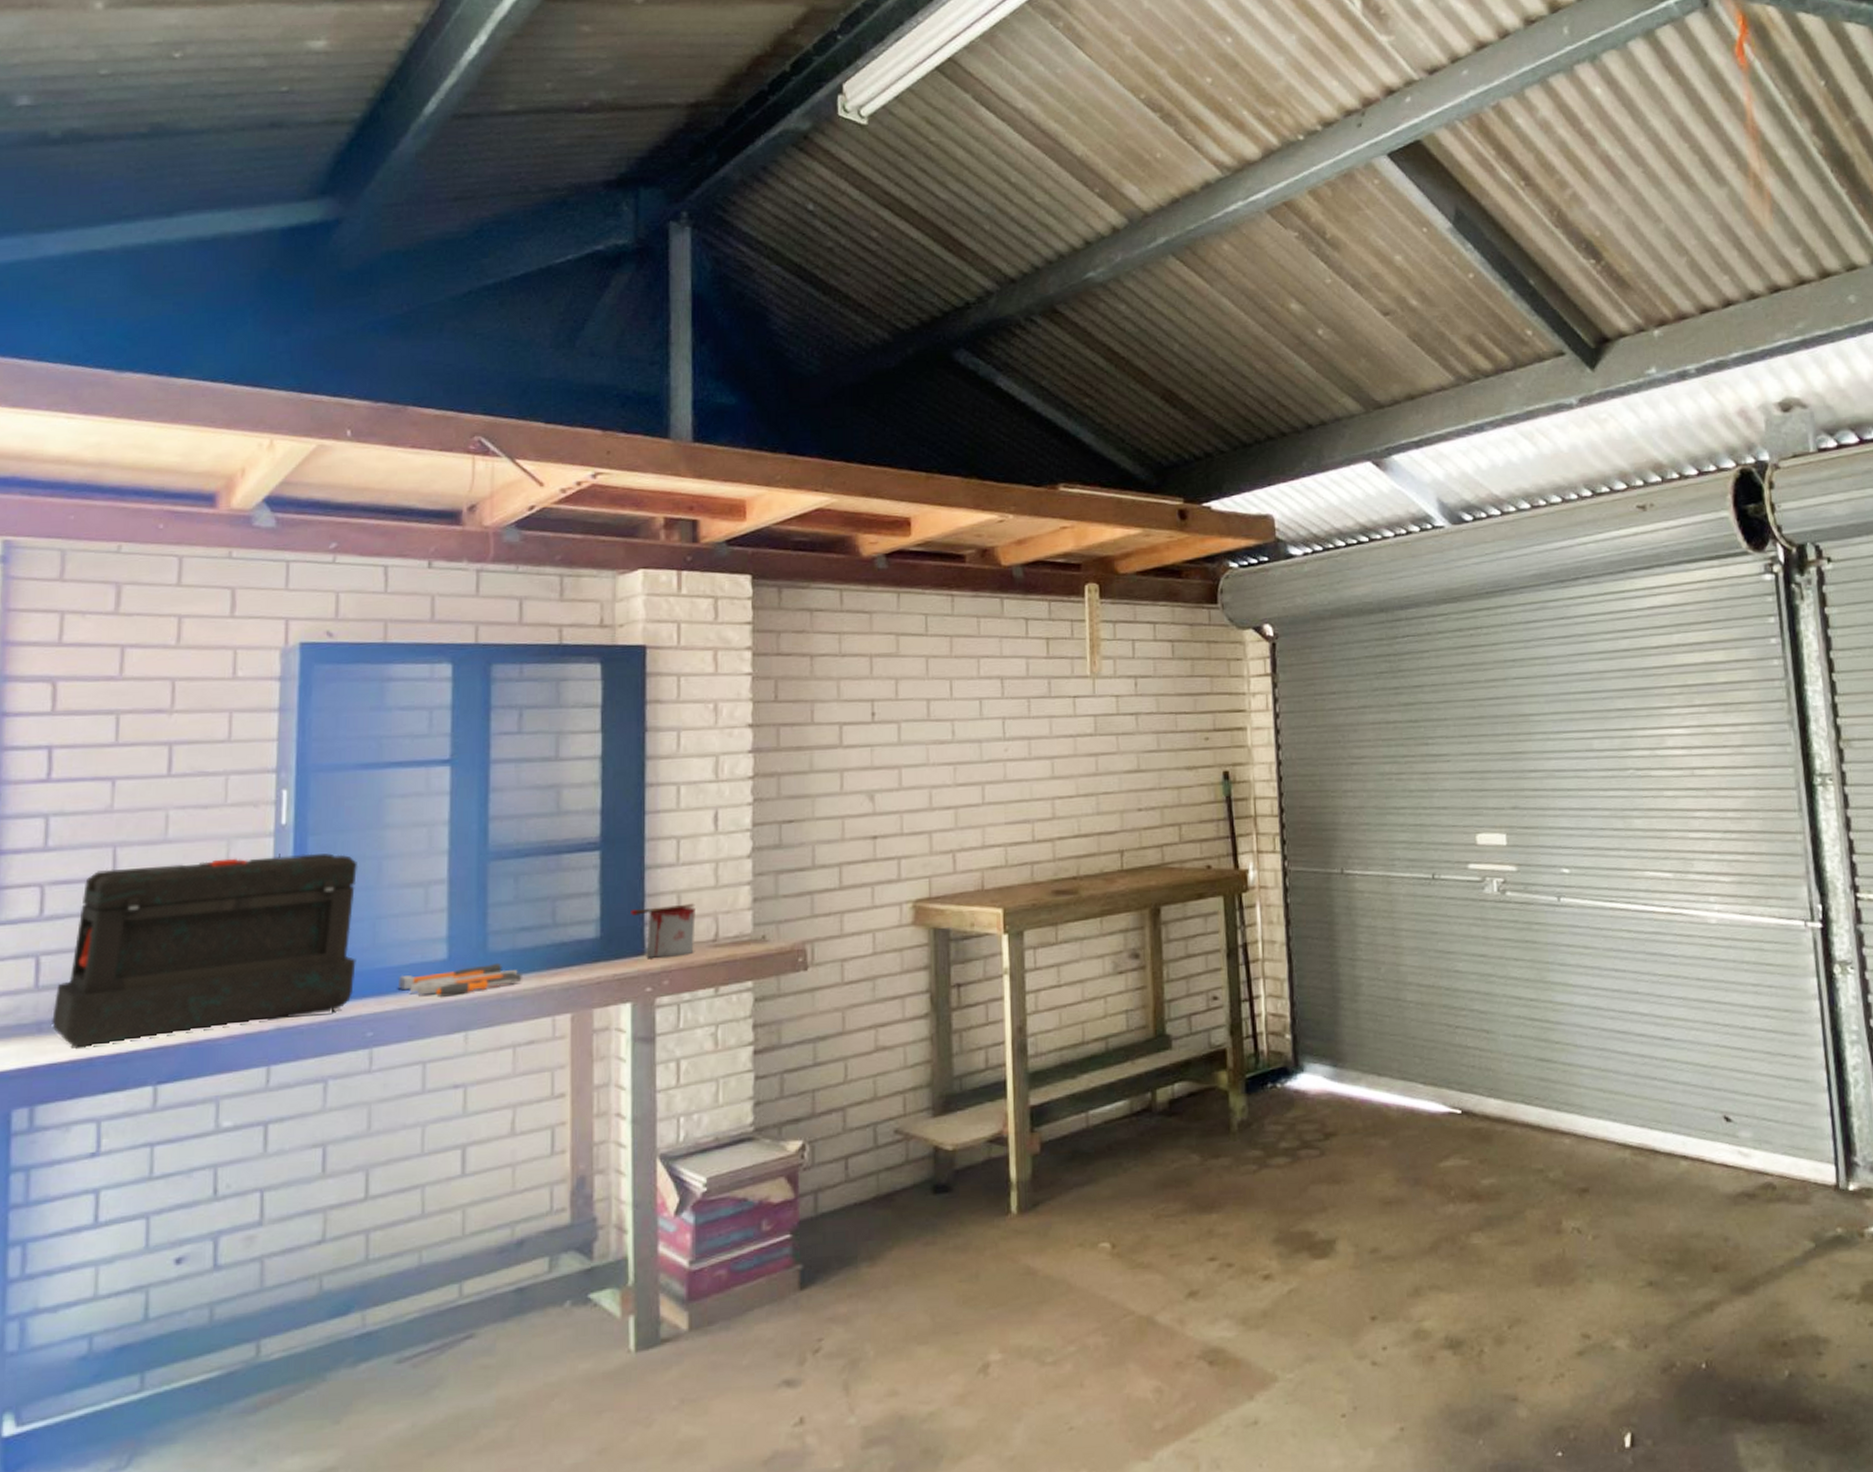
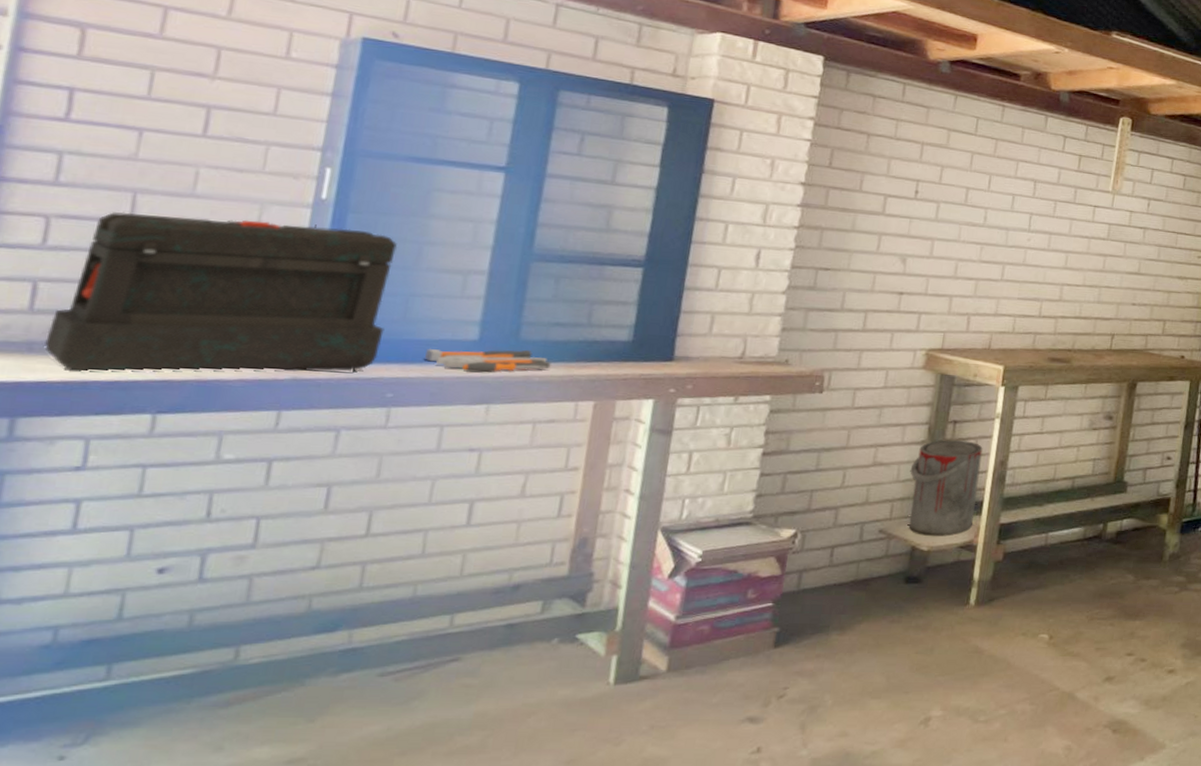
paint can: present [631,903,695,959] -> none [664,321,727,368]
paint can: none [917,1007,998,1133] -> present [908,440,983,537]

